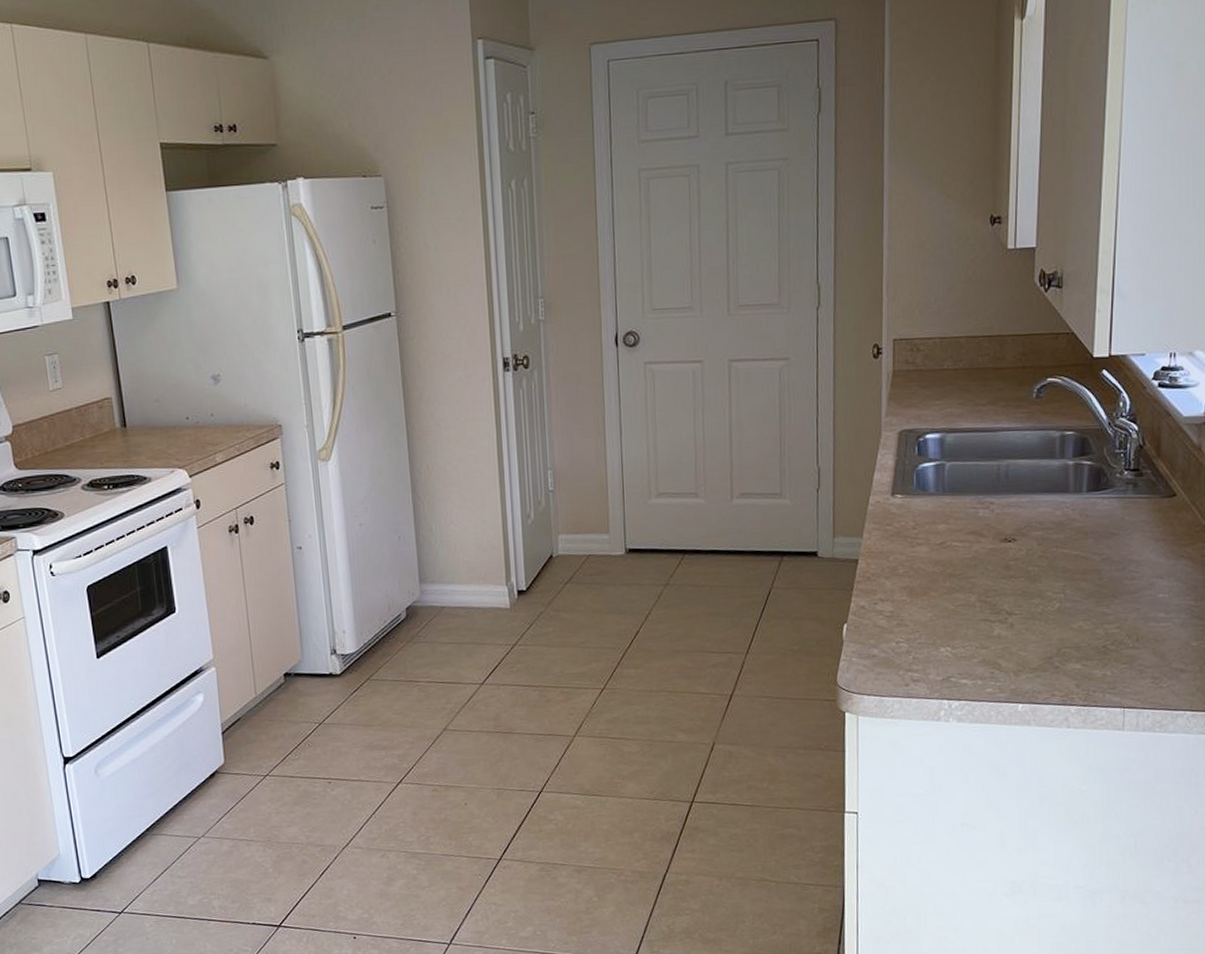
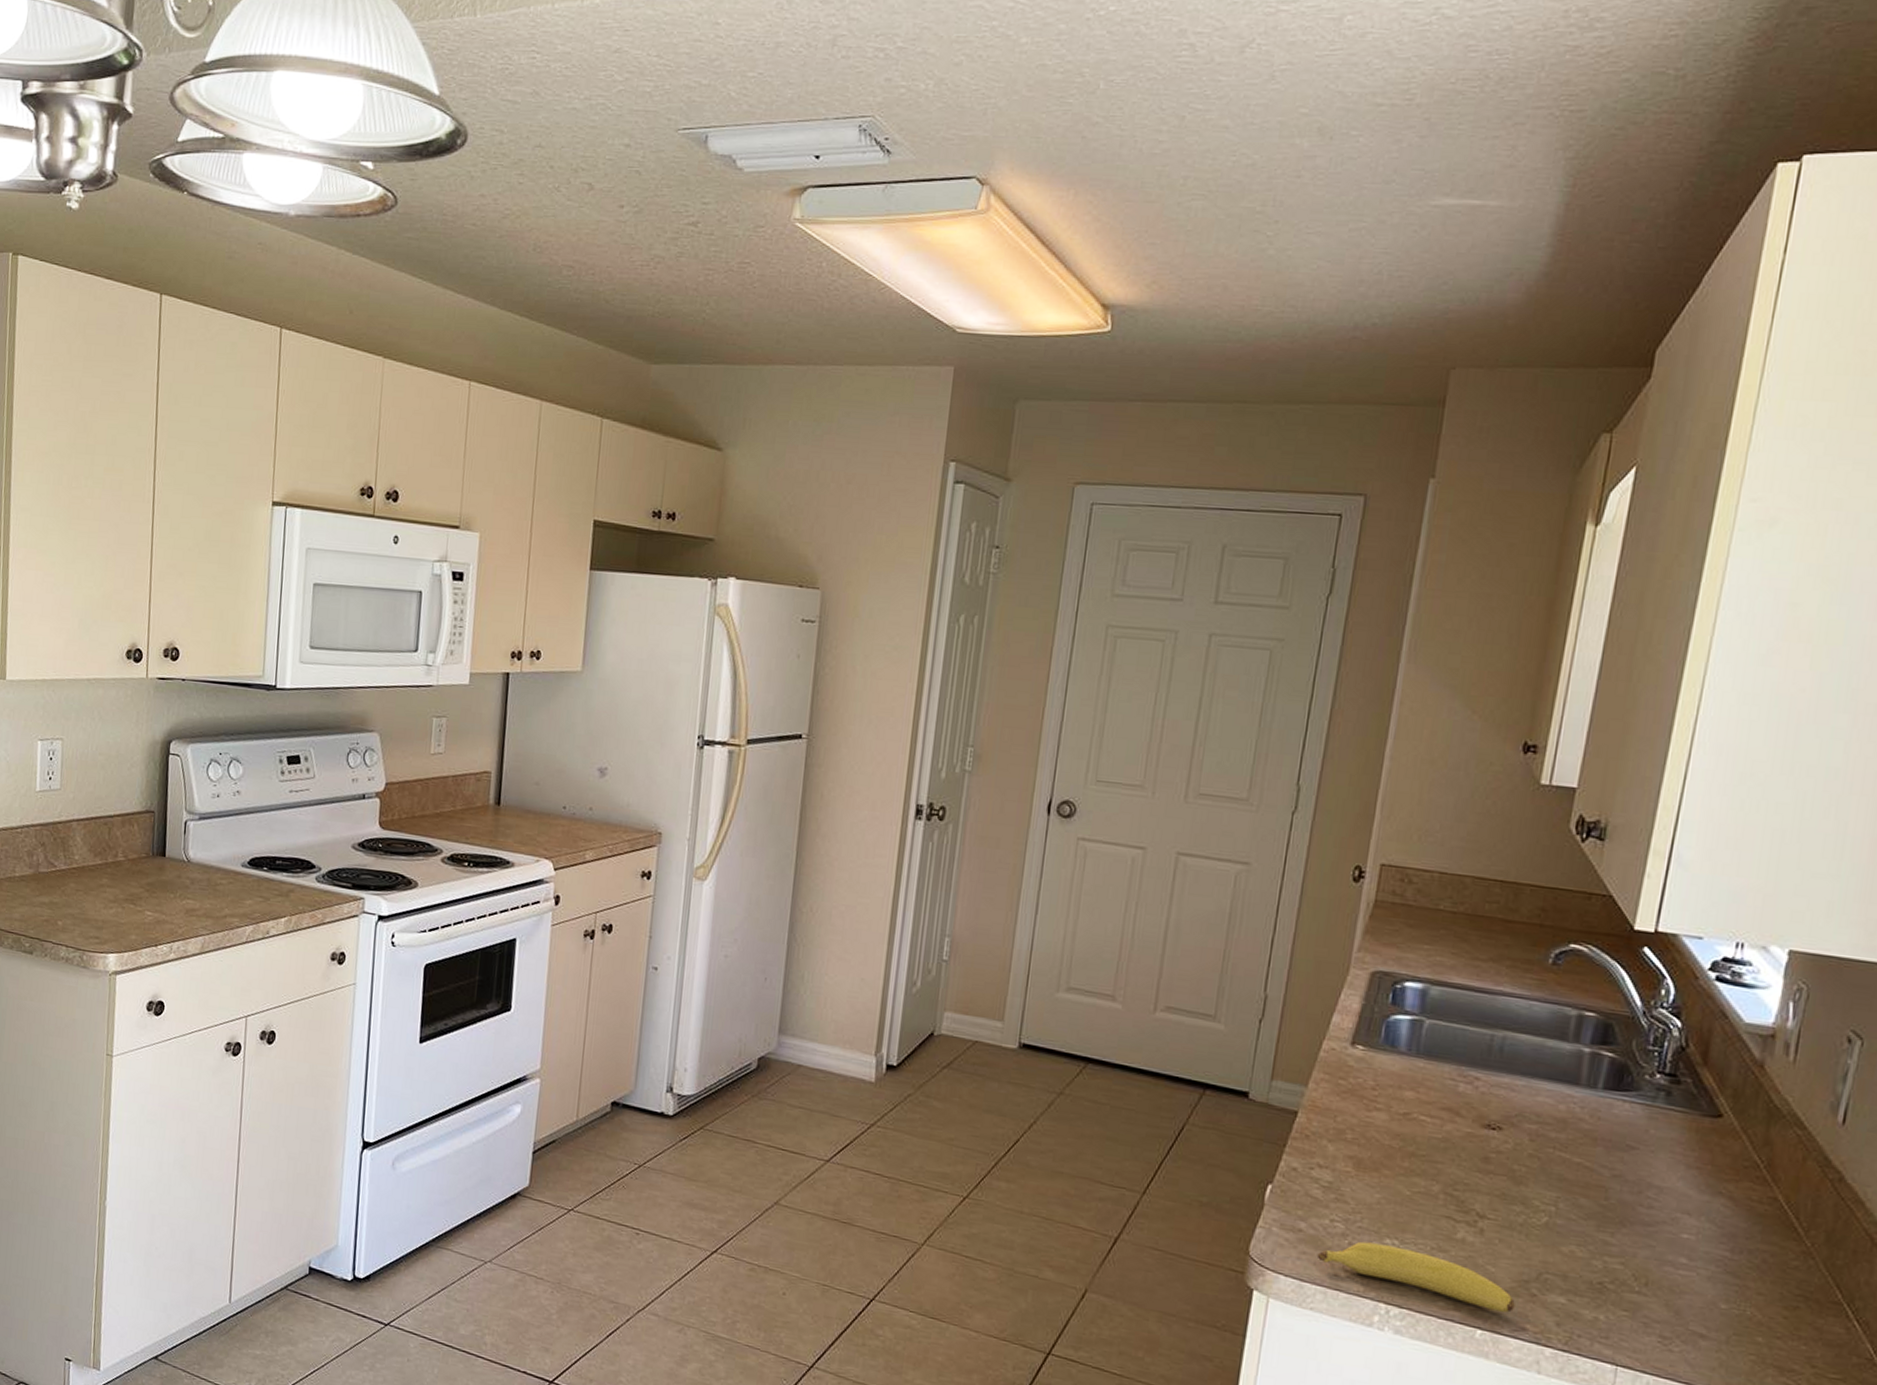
fruit: none [890,652,1044,687] -> present [1317,1241,1515,1313]

